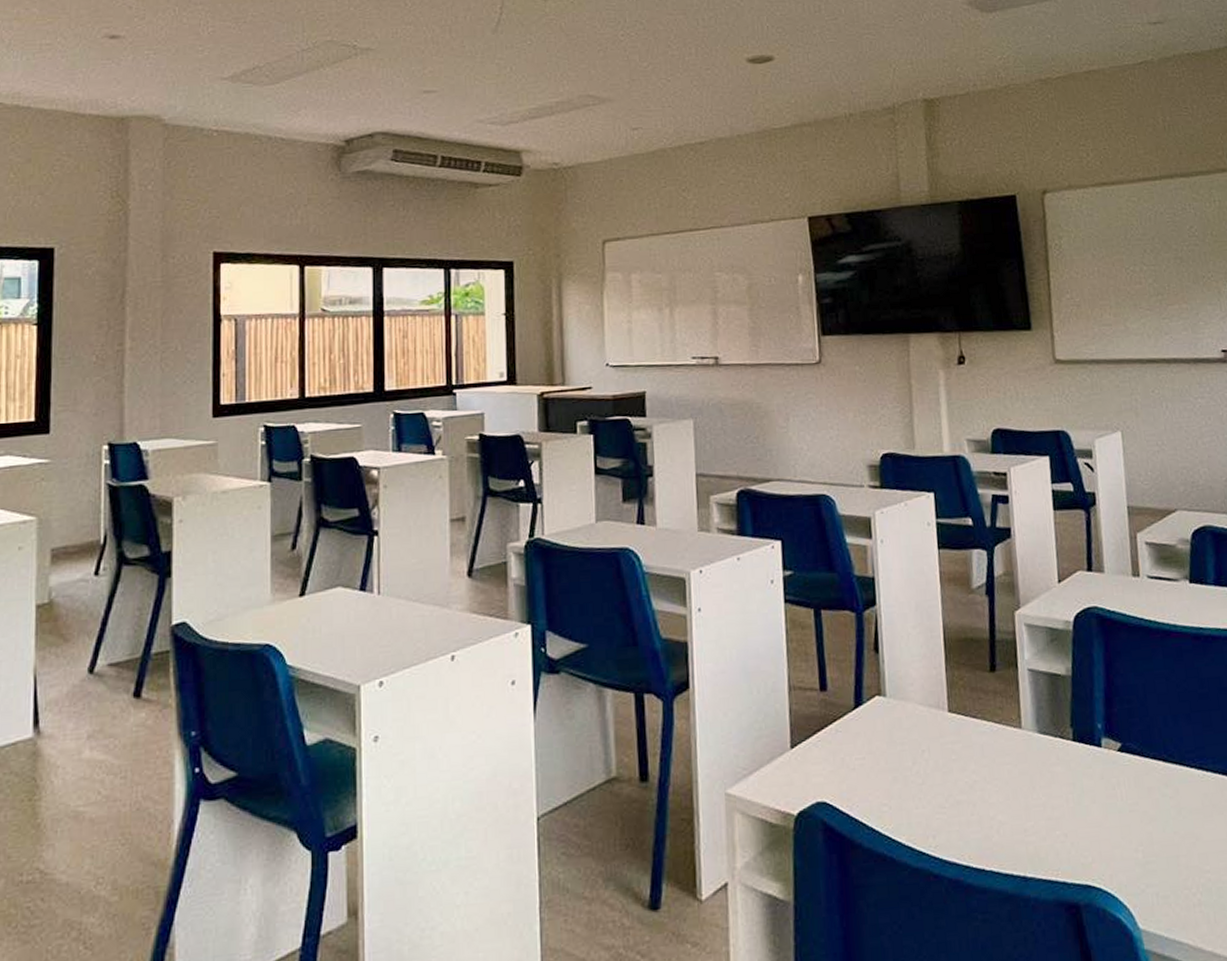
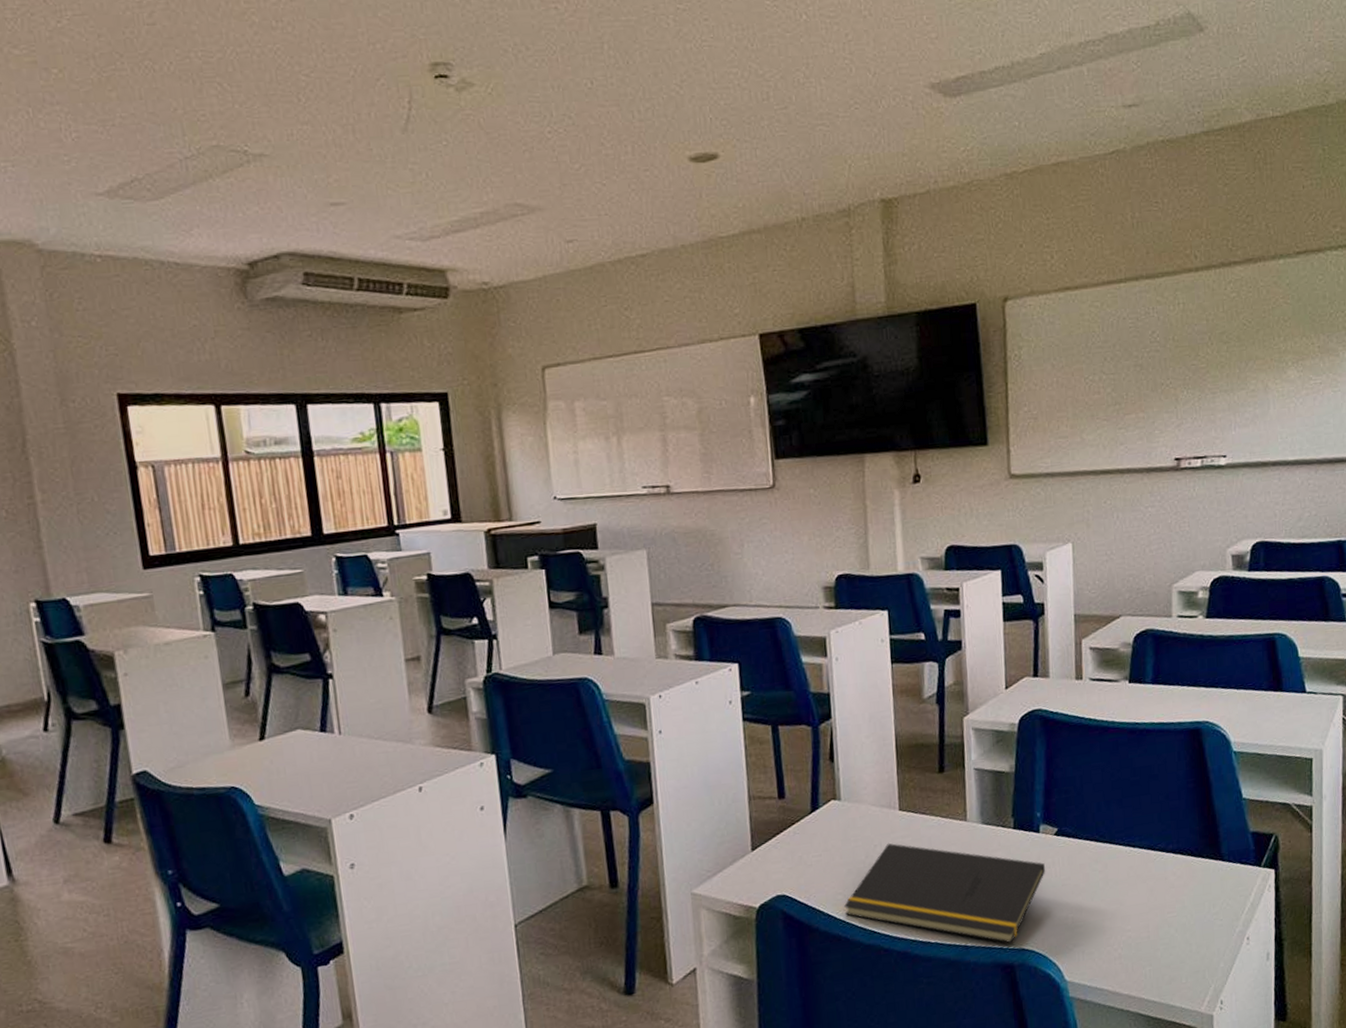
notepad: none [890,748,1111,878] -> present [844,843,1046,944]

